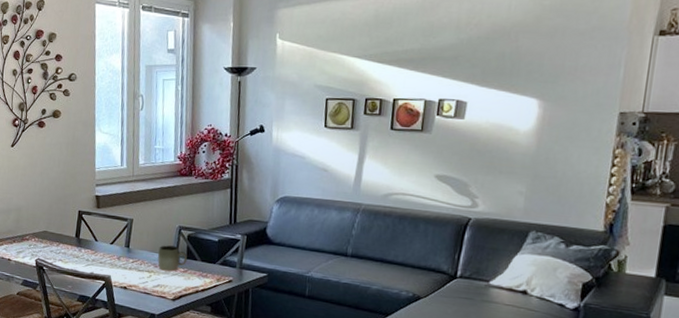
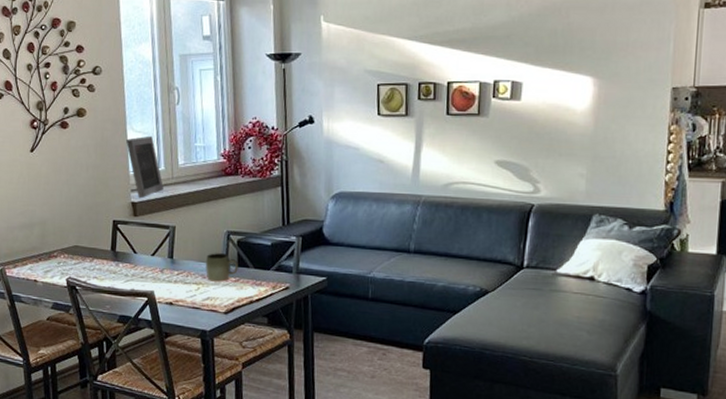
picture frame: none [94,137,125,193] -> present [126,135,164,199]

